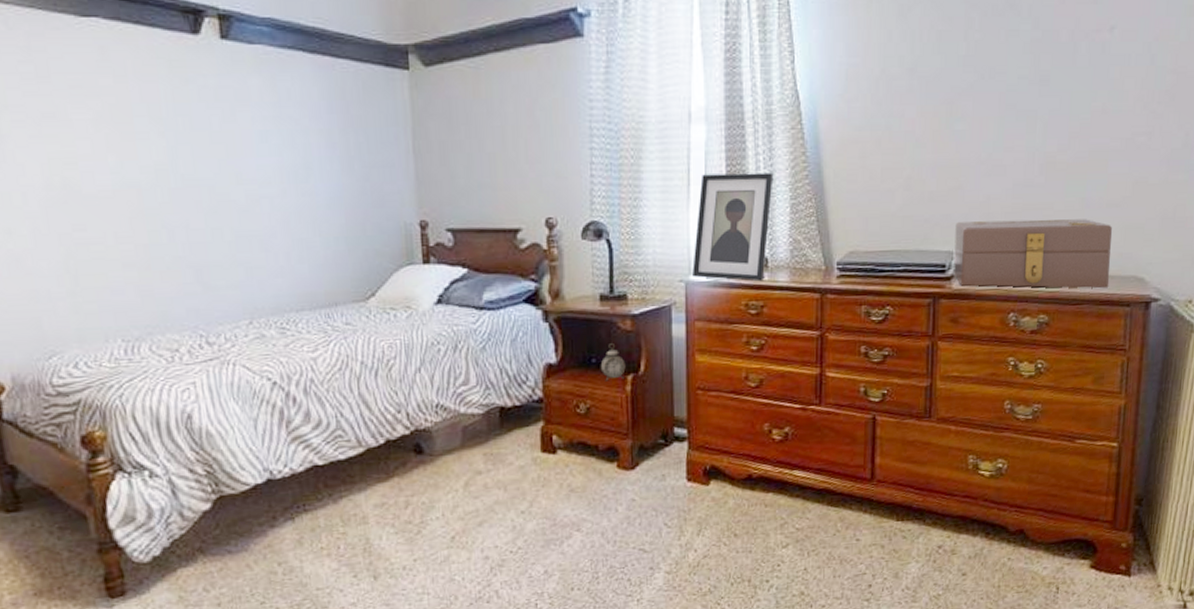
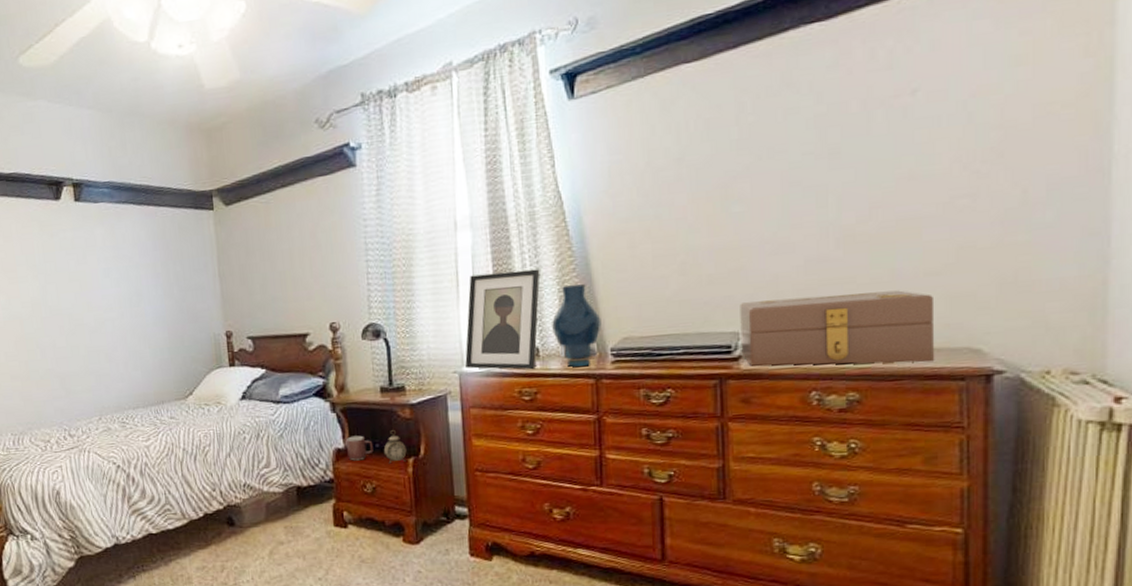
mug: none [558,349,589,378] -> present [345,435,374,461]
vase: none [782,193,830,280] -> present [552,284,602,367]

